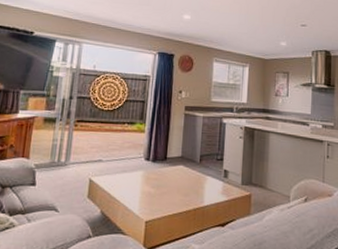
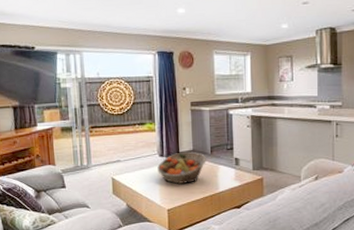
fruit basket: none [141,158,194,193] -> present [157,152,206,184]

